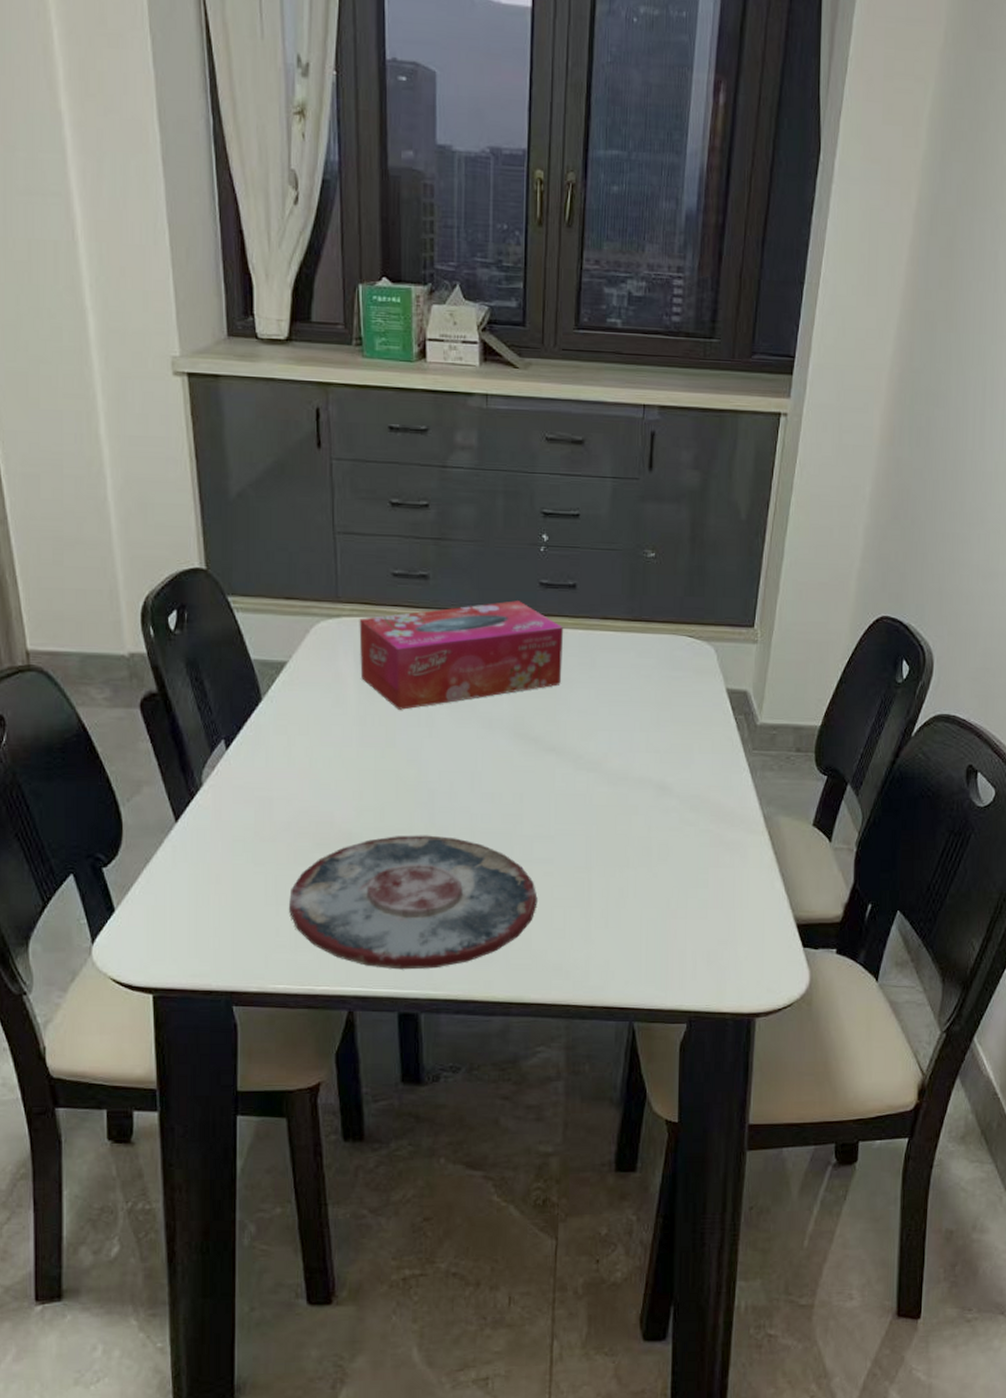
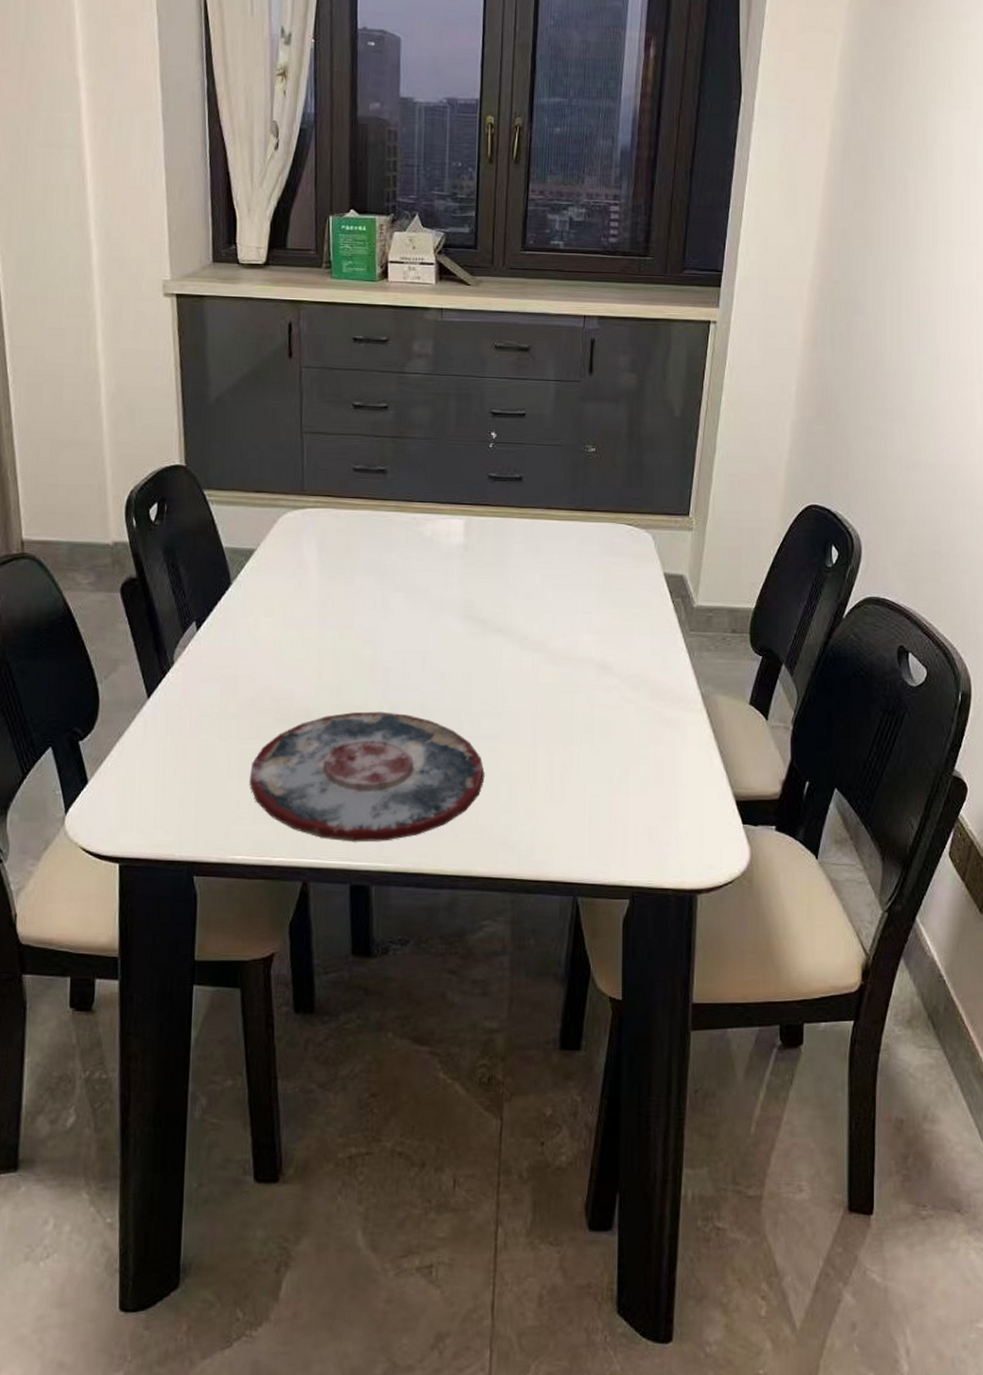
tissue box: present [359,601,564,710] -> none [322,492,511,594]

